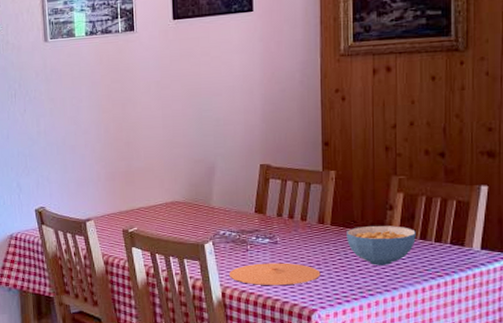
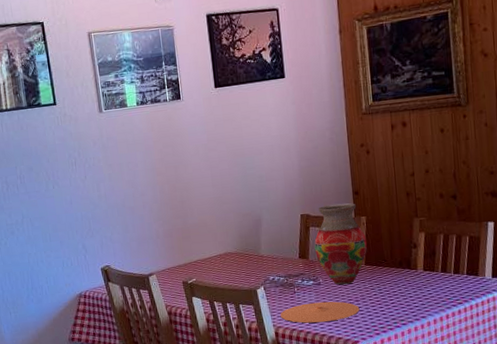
vase: none [274,154,335,246] -> present [314,203,368,285]
cereal bowl: present [347,225,416,265] -> none [379,262,438,298]

